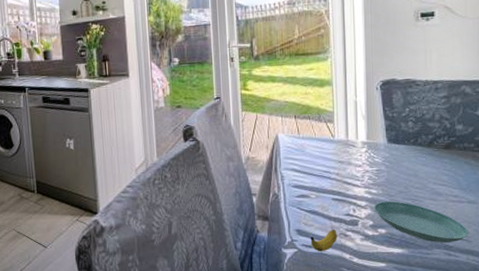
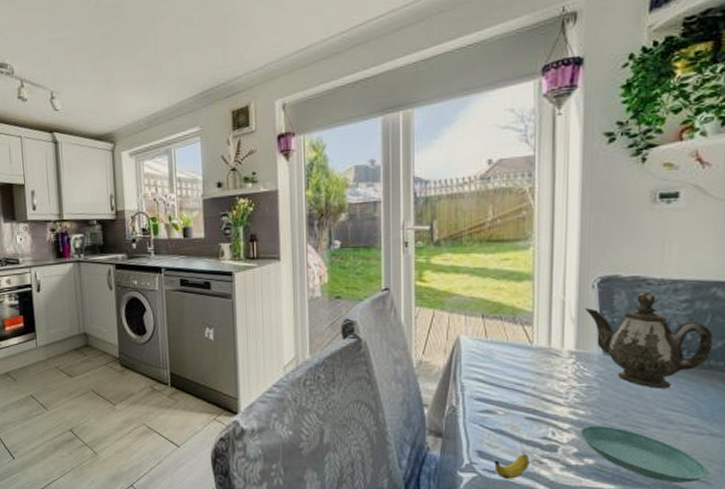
teapot: none [372,91,466,168] -> present [585,292,714,389]

